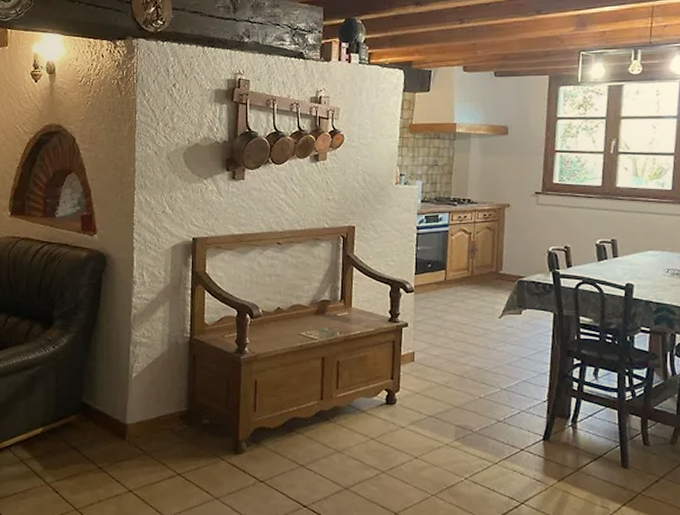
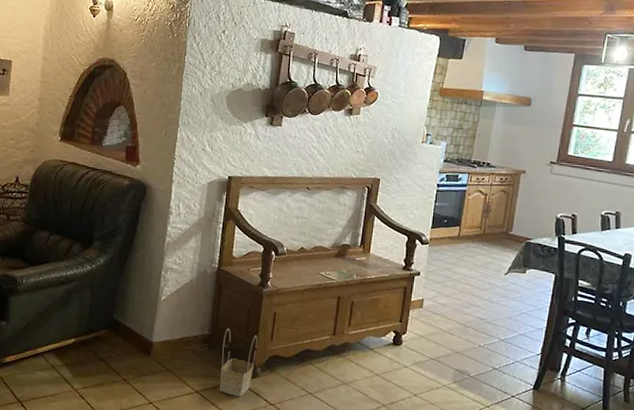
basket: none [202,402,240,476] -> present [219,328,258,397]

